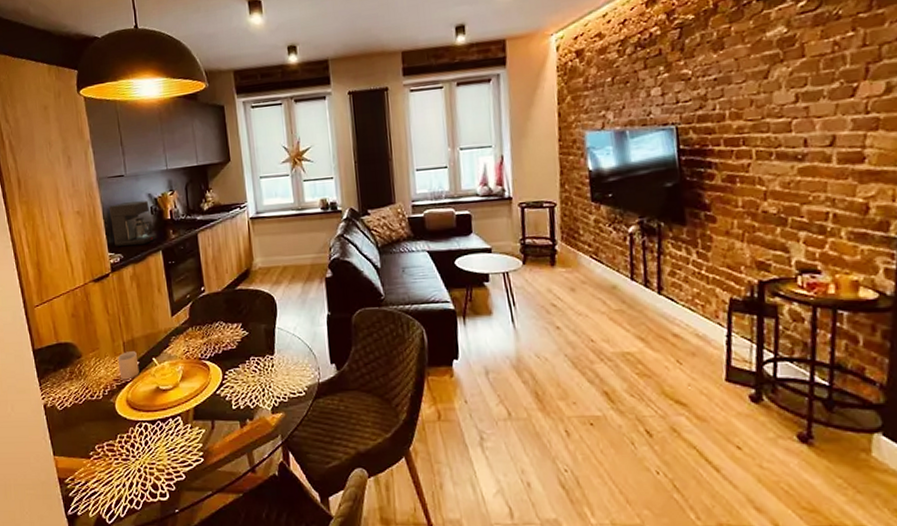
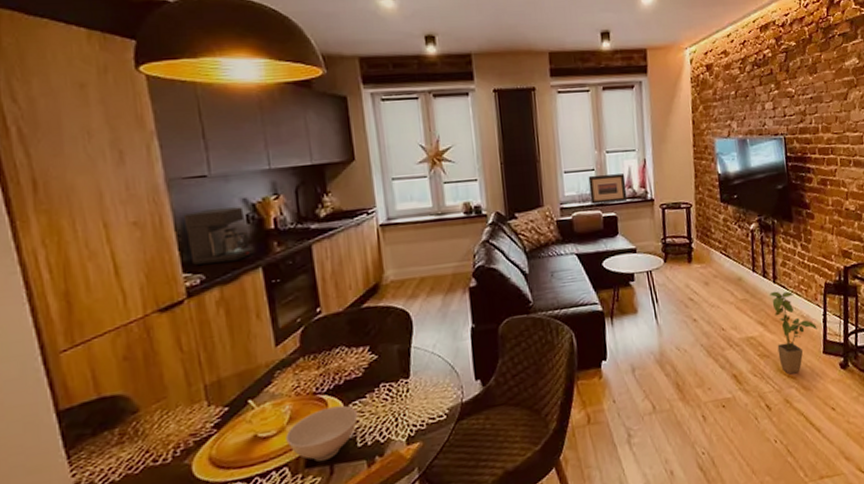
cup: present [117,351,139,380] -> none [195,395,229,434]
bowl: none [179,371,233,417] -> present [285,405,359,462]
picture frame: none [441,171,483,202] -> present [588,173,628,205]
house plant: none [653,303,718,400] -> present [770,291,817,375]

